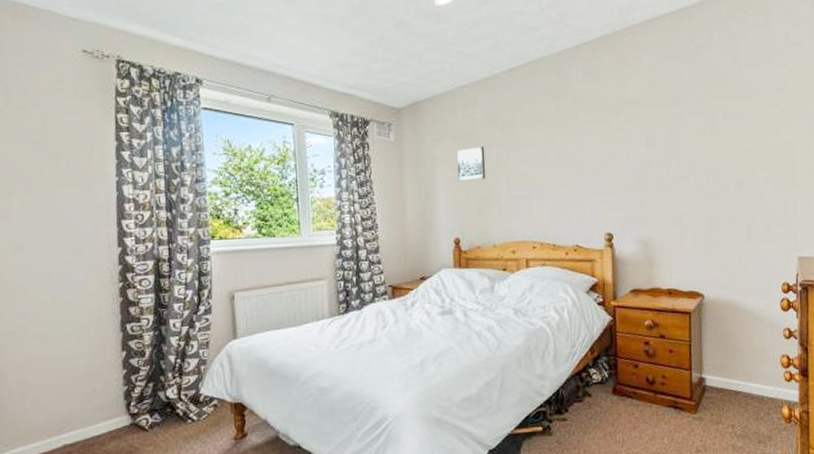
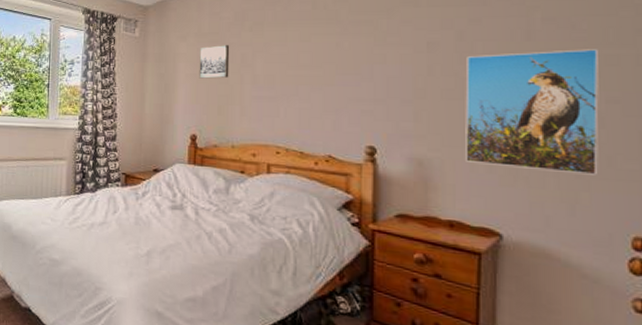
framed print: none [674,139,761,240] -> present [465,49,600,175]

